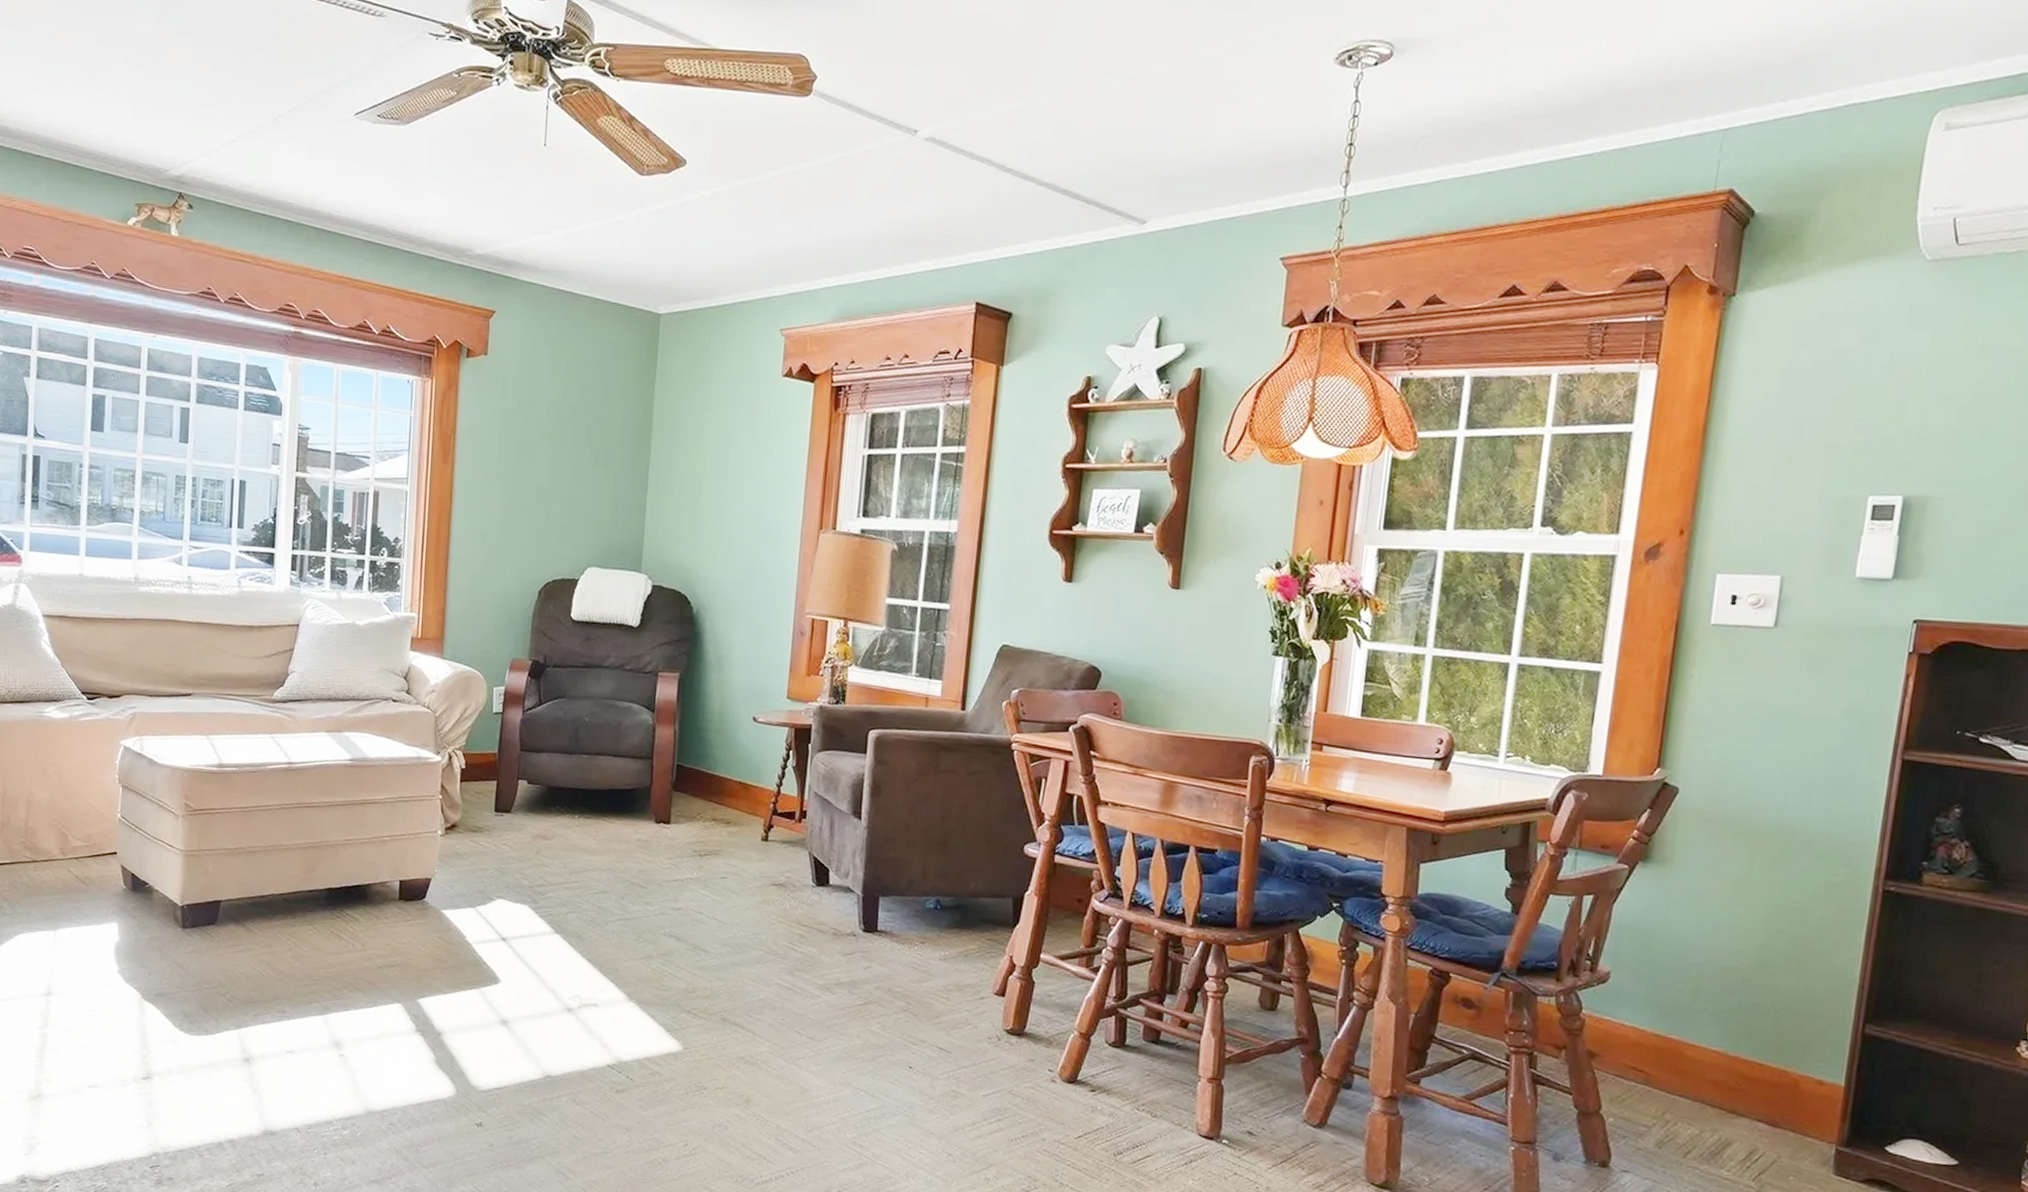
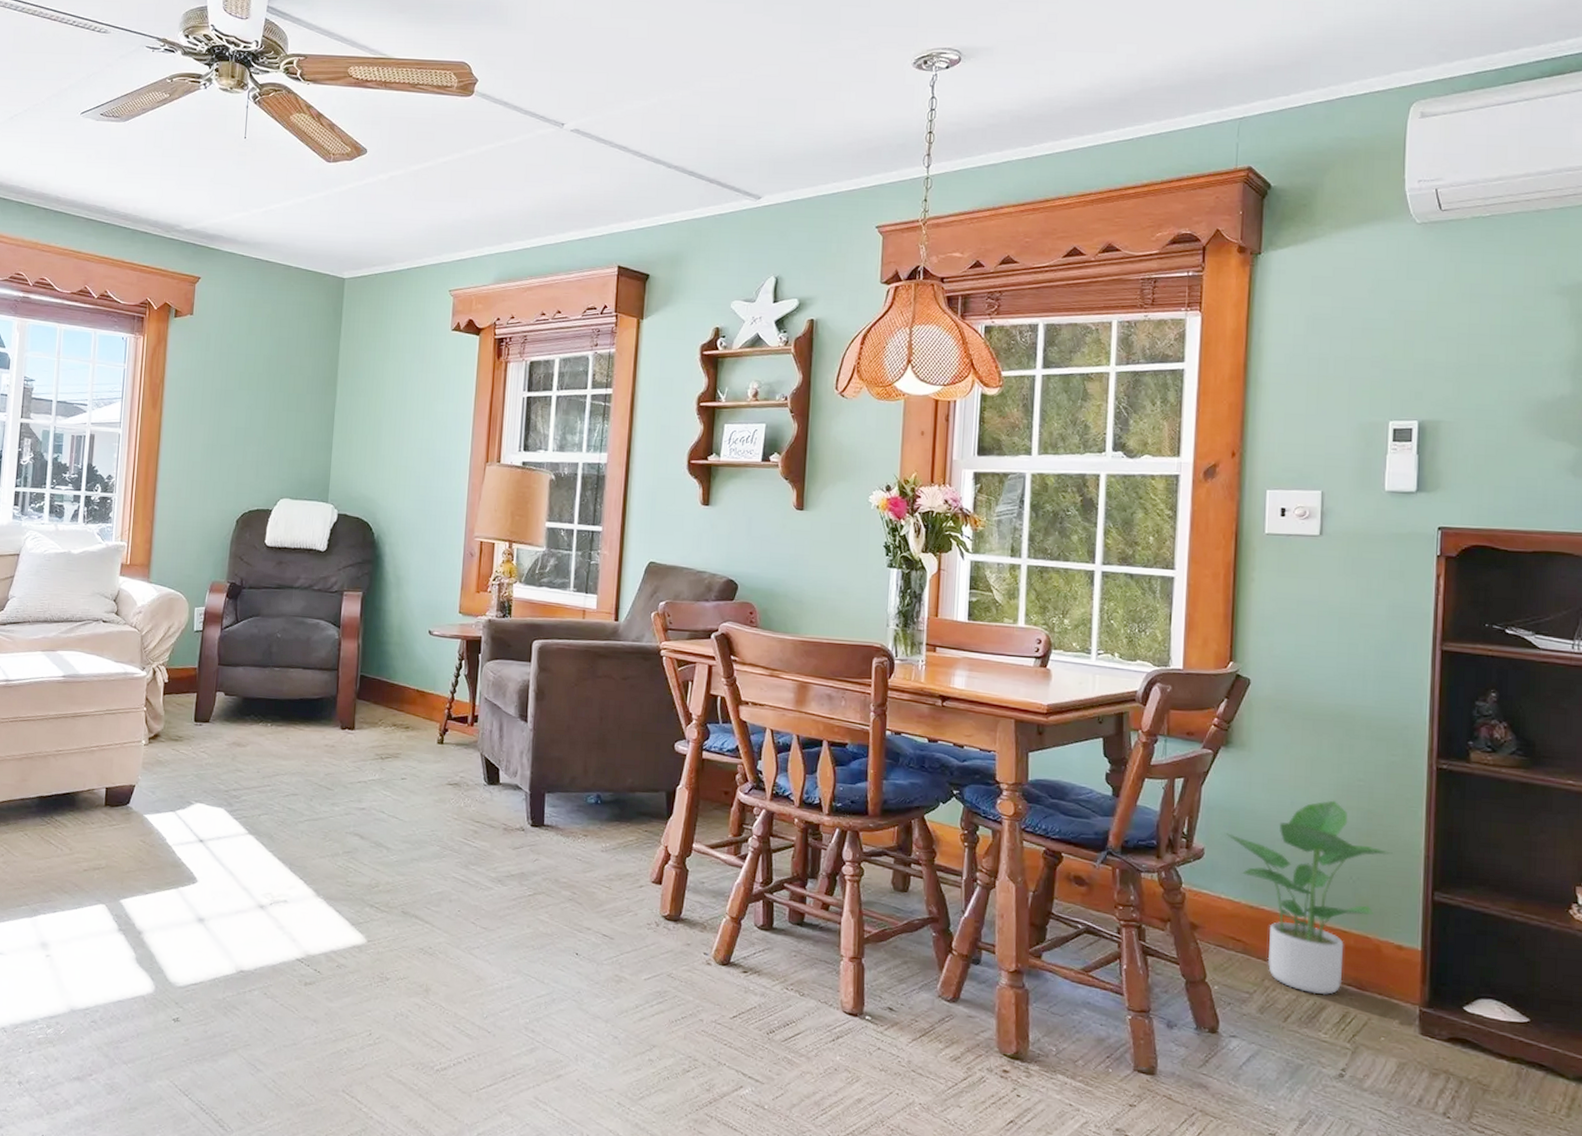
potted plant: none [1637,923,1823,1131] -> present [1227,800,1393,995]

